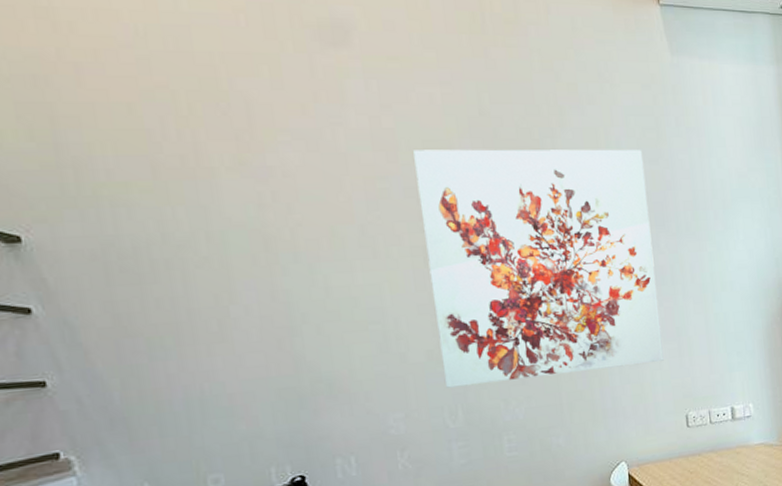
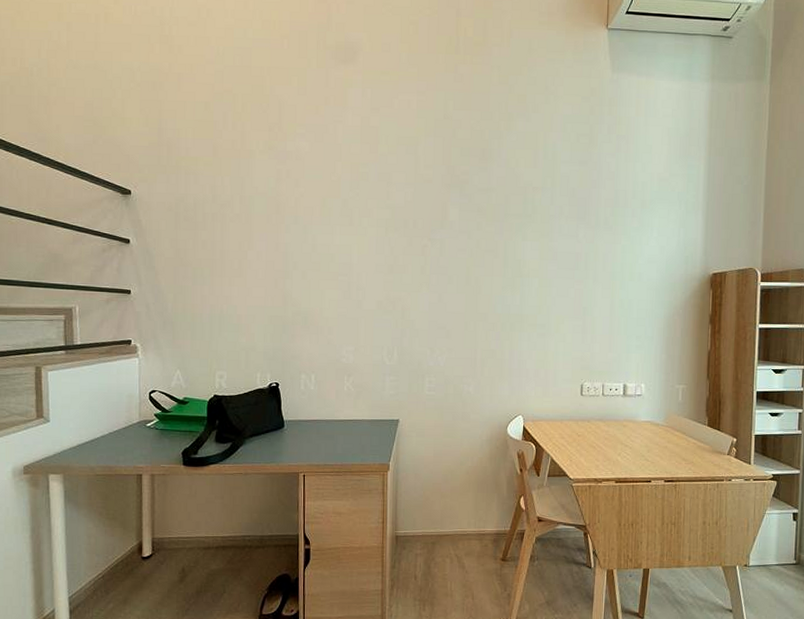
wall art: present [413,149,664,388] -> none [387,144,575,336]

